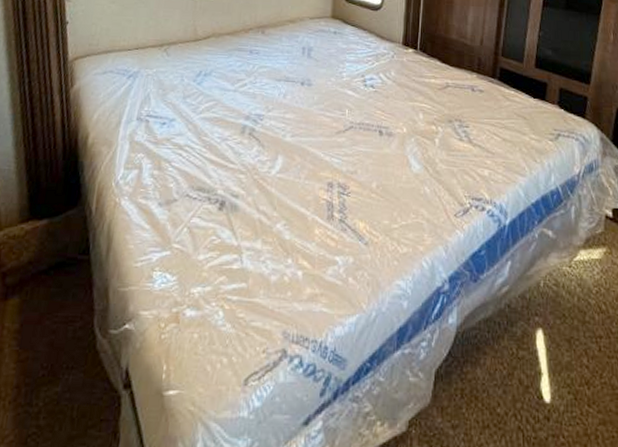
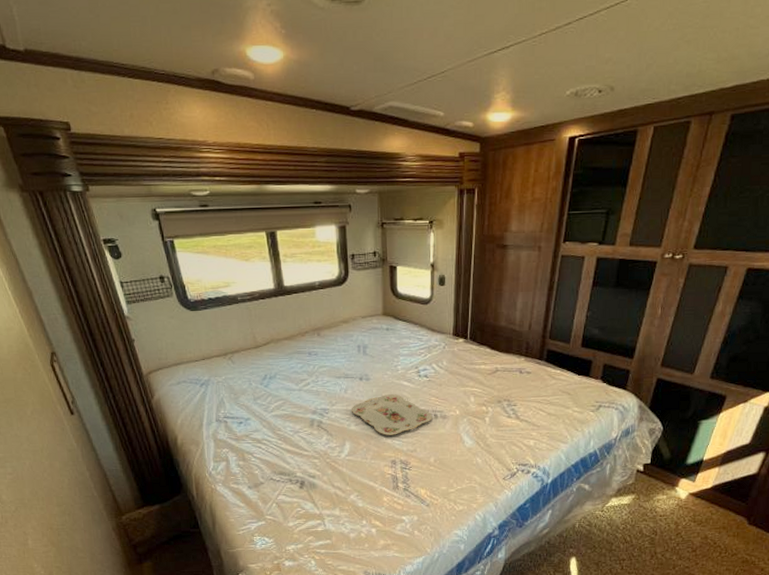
serving tray: none [288,103,377,152] -> present [351,394,433,435]

